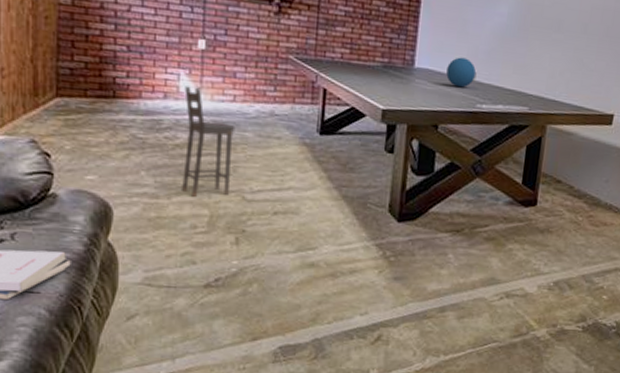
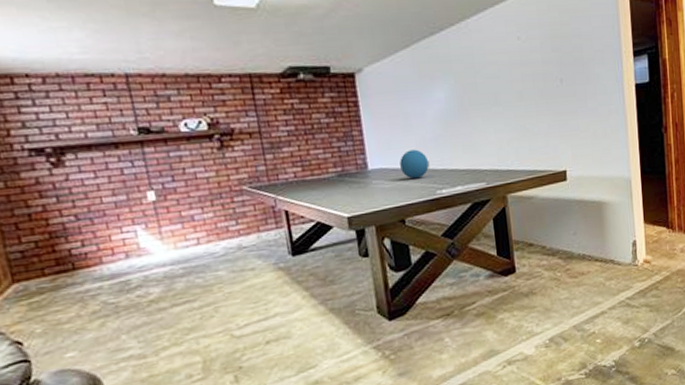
bar stool: present [182,86,236,197] -> none [144,239,217,347]

